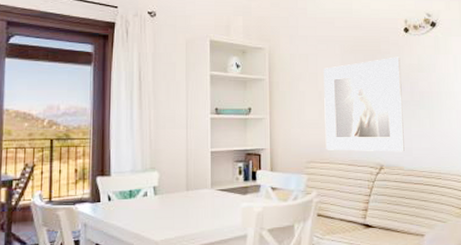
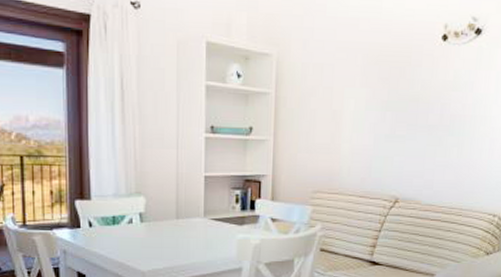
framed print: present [323,57,405,152] -> none [335,71,434,184]

